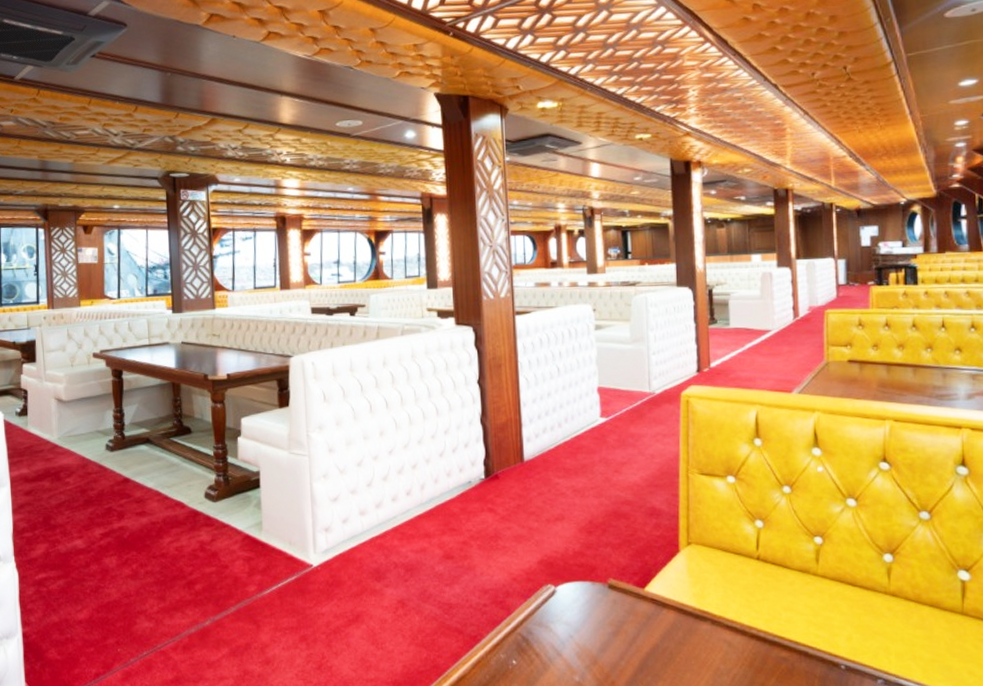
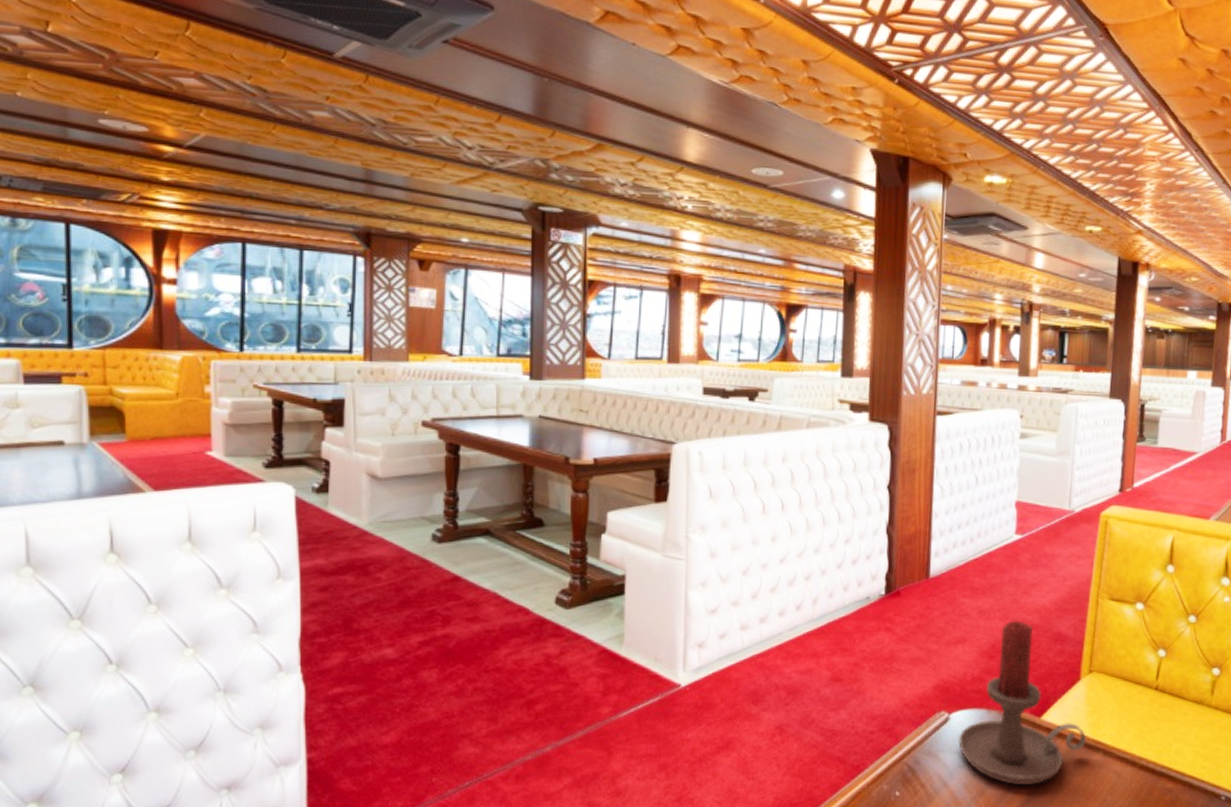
candle holder: none [567,497,693,654] -> present [958,620,1087,785]

